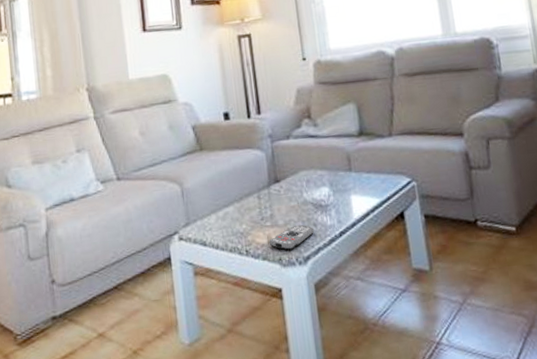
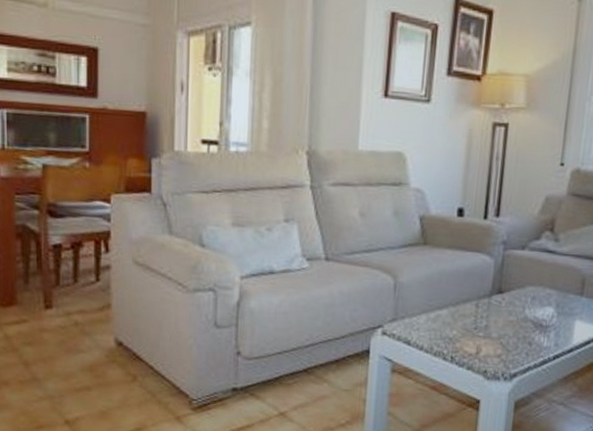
remote control: present [269,224,315,251] -> none [477,340,528,365]

